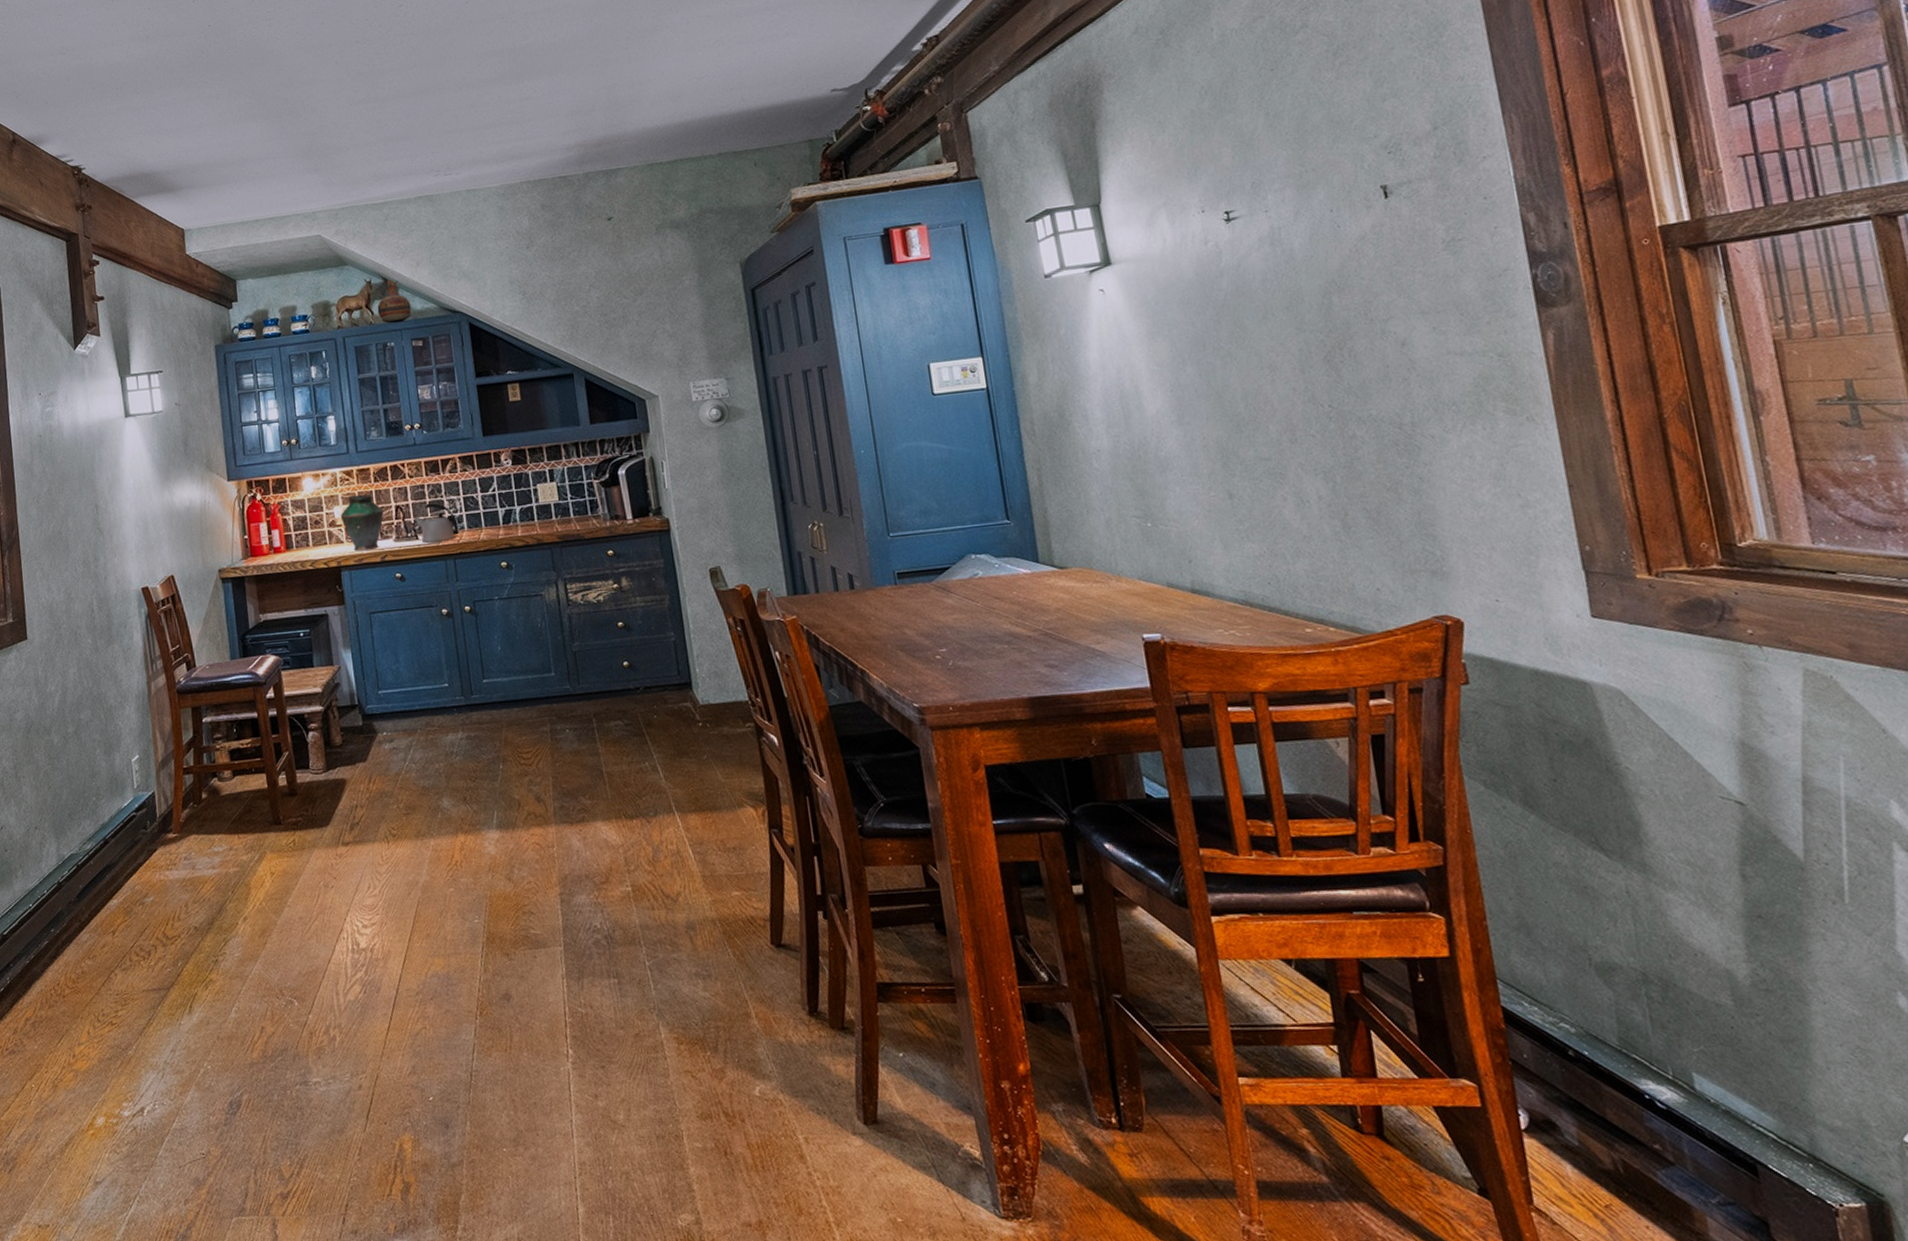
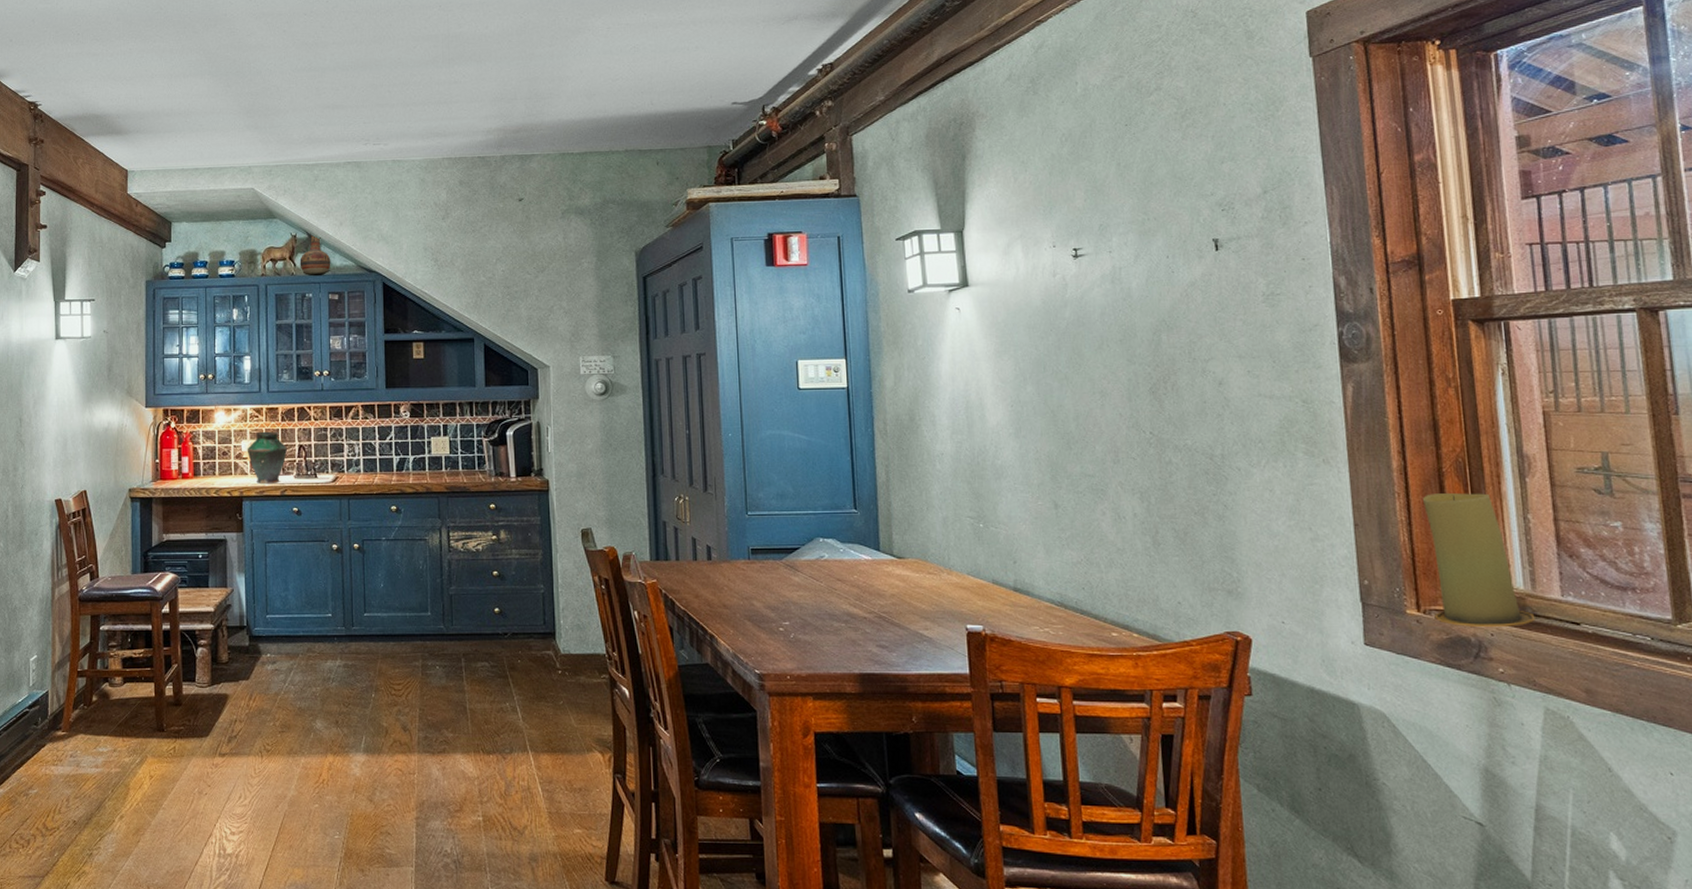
kettle: present [413,503,459,544] -> none [314,445,355,484]
candle: none [1644,437,1785,587] -> present [1423,493,1536,628]

